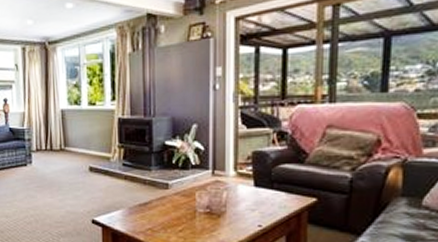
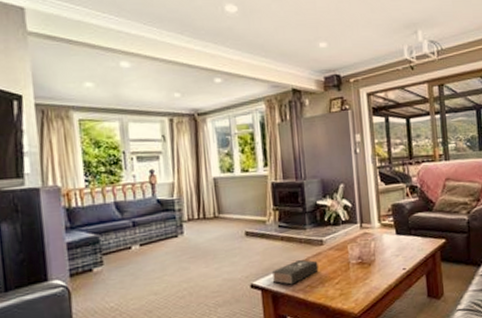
book: none [113,201,162,226] -> present [271,259,319,285]

